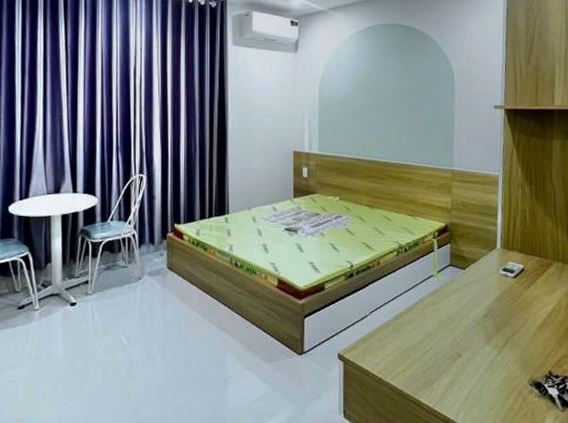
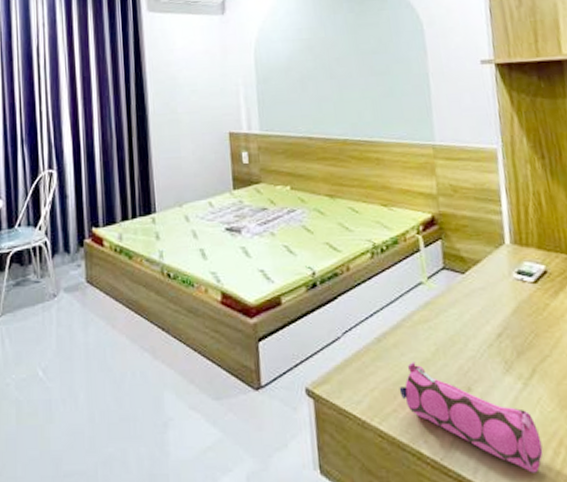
pencil case: none [408,334,507,415] -> present [399,362,543,473]

